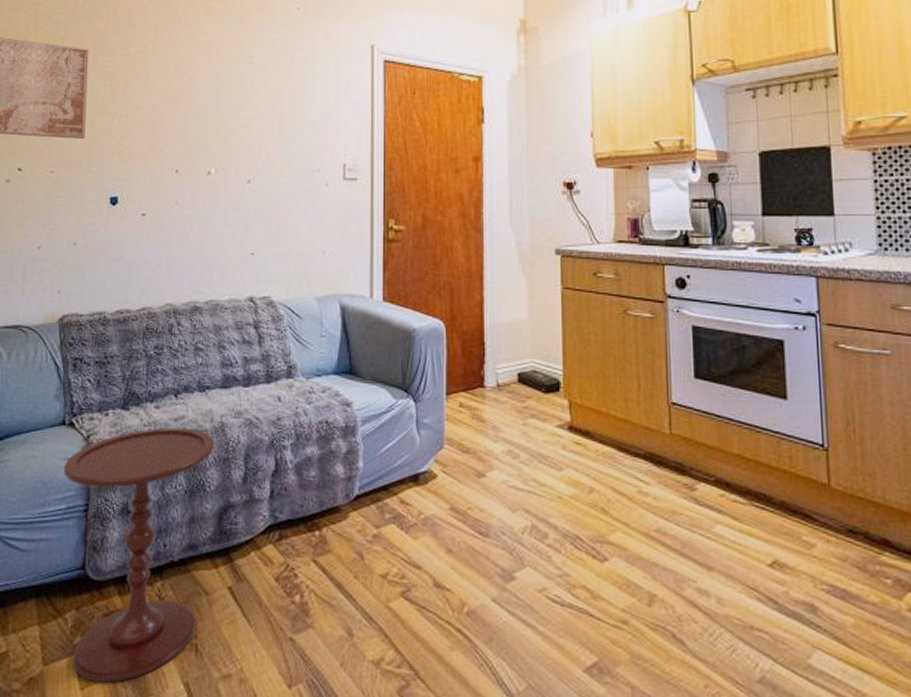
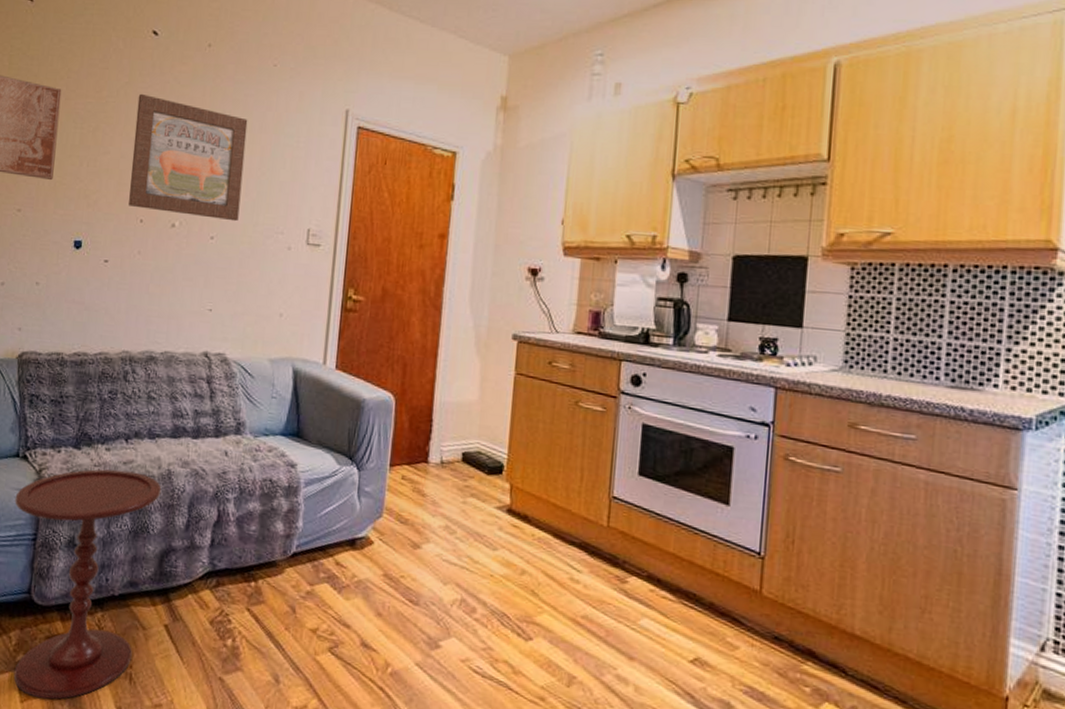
wall art: none [163,46,276,163] -> present [129,93,248,222]

